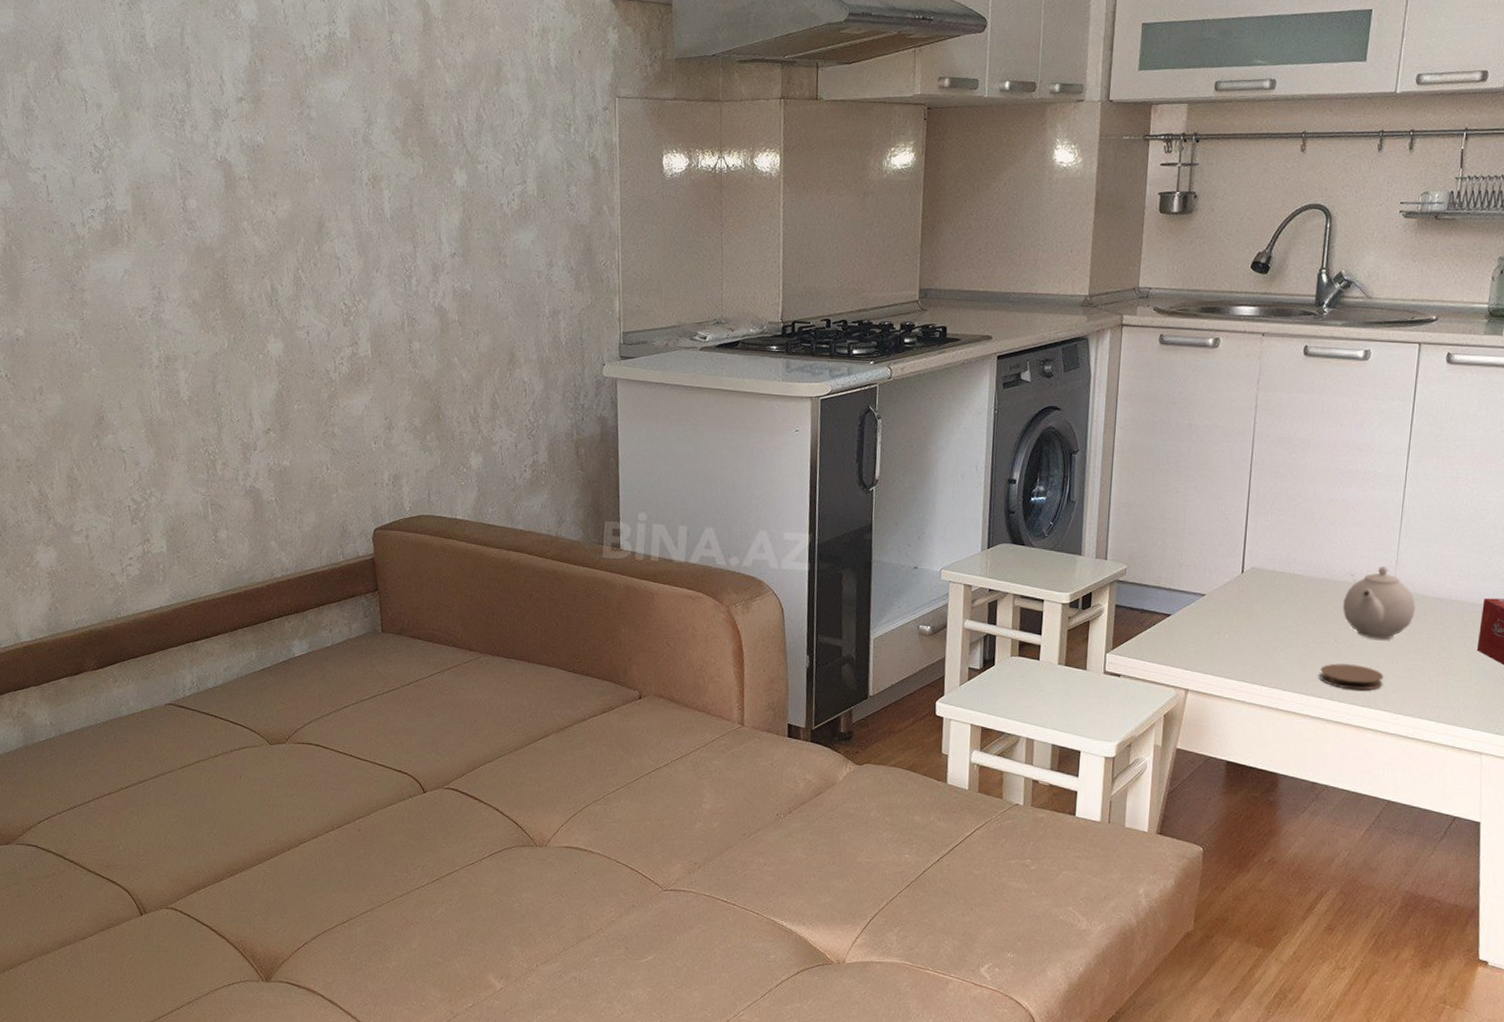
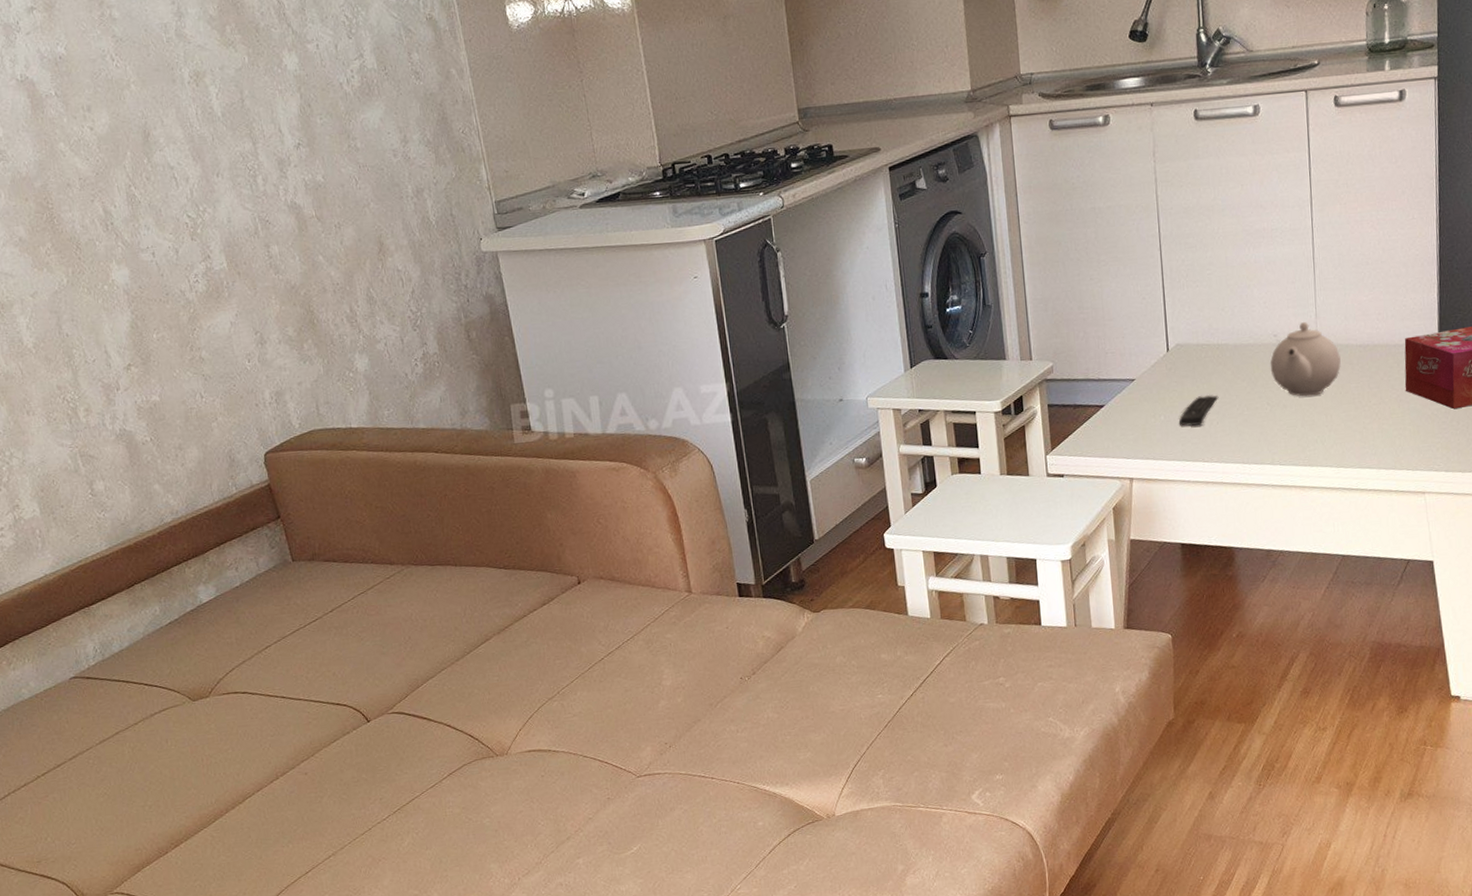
remote control: none [1242,621,1287,650] -> present [1178,395,1219,427]
coaster: present [1319,663,1384,691] -> none [1258,425,1321,451]

